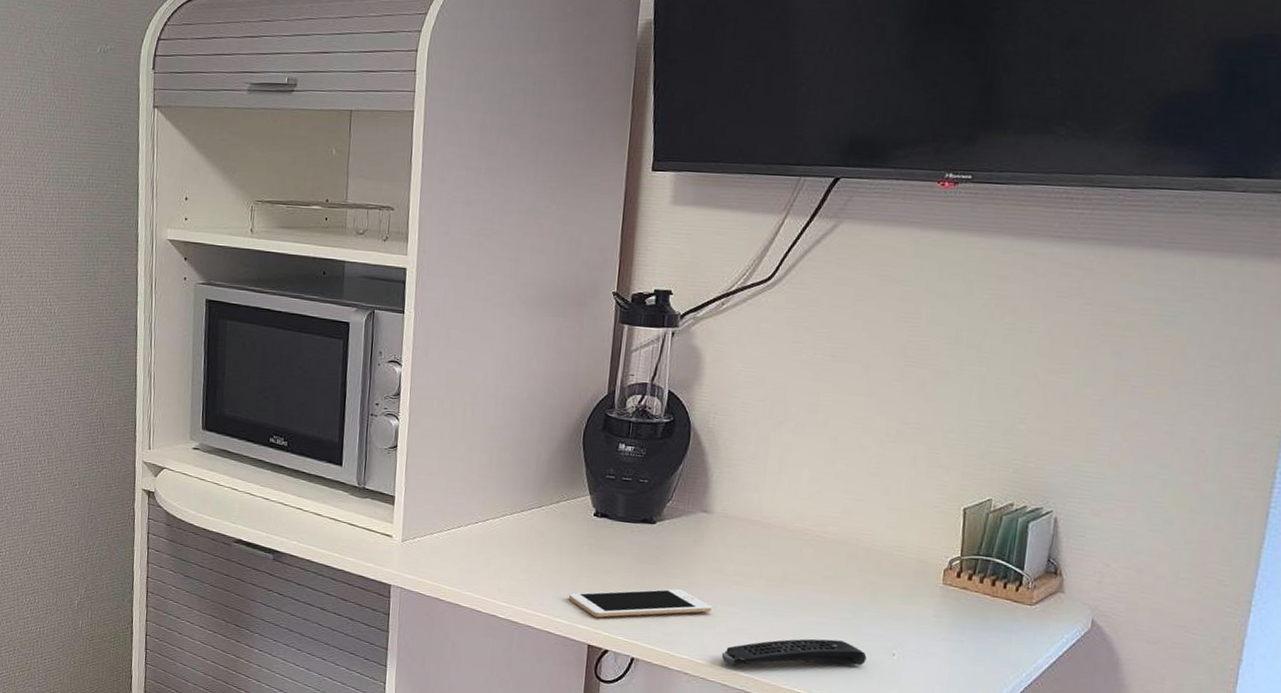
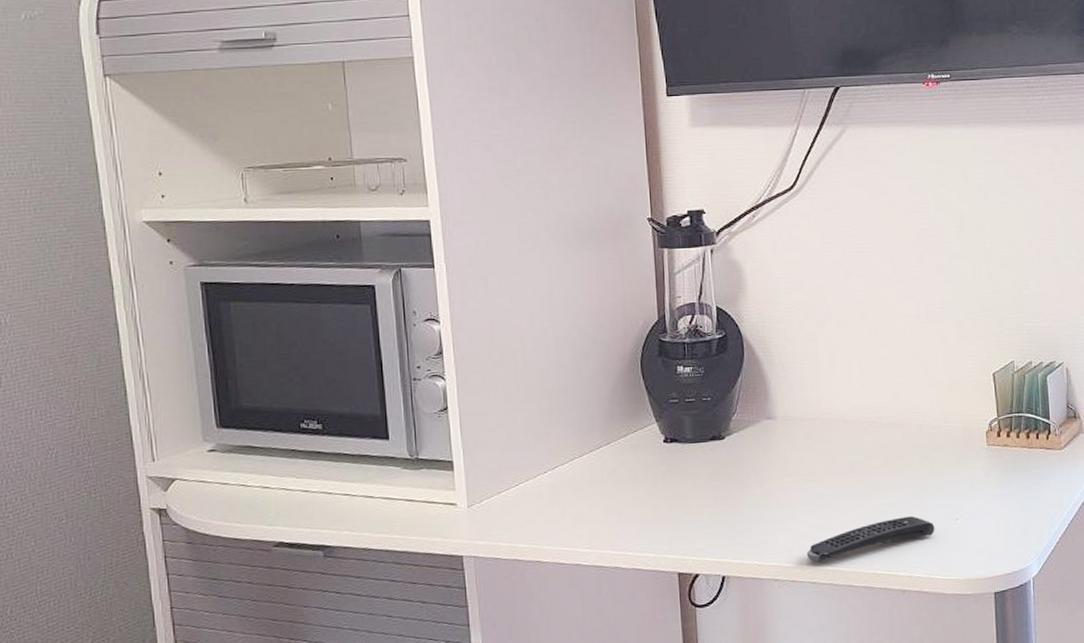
cell phone: present [568,588,712,618] -> none [651,498,790,544]

